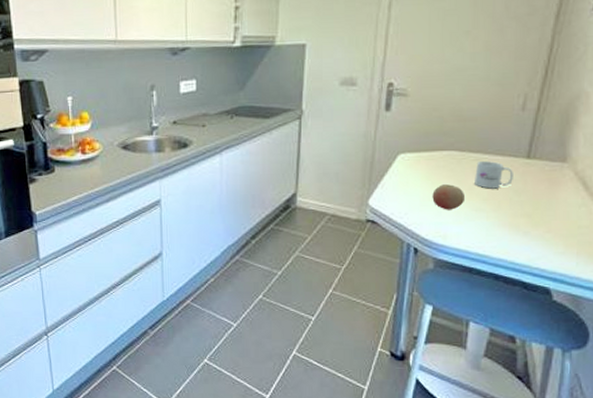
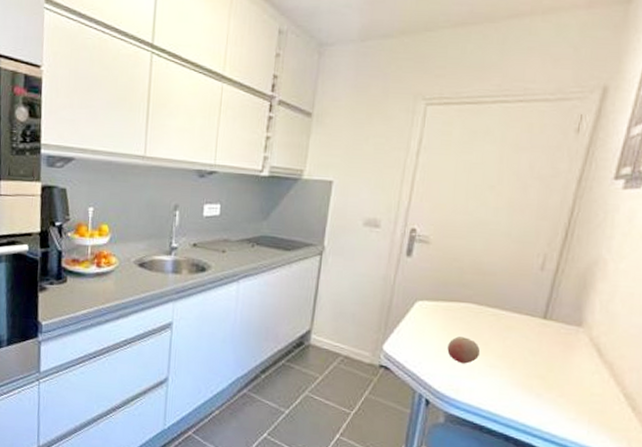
mug: present [474,161,513,189] -> none [490,317,529,347]

